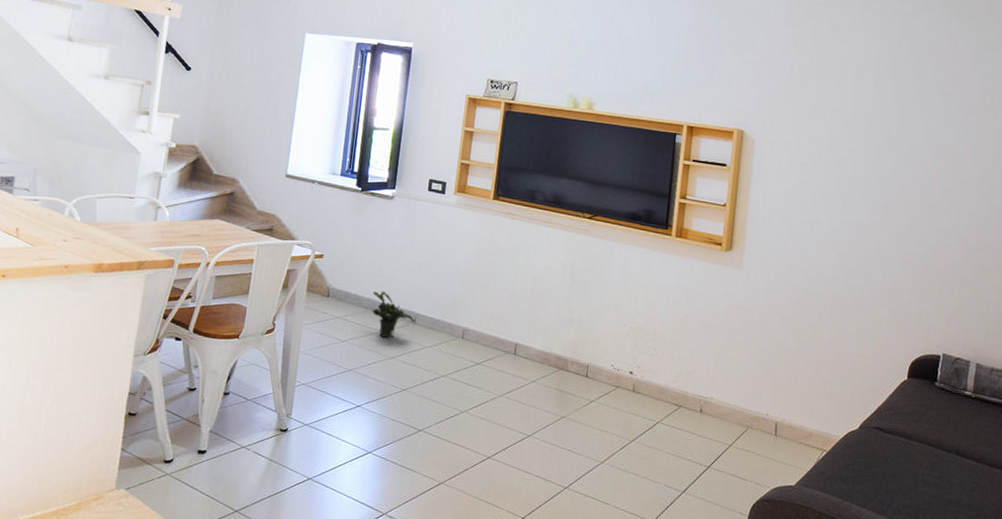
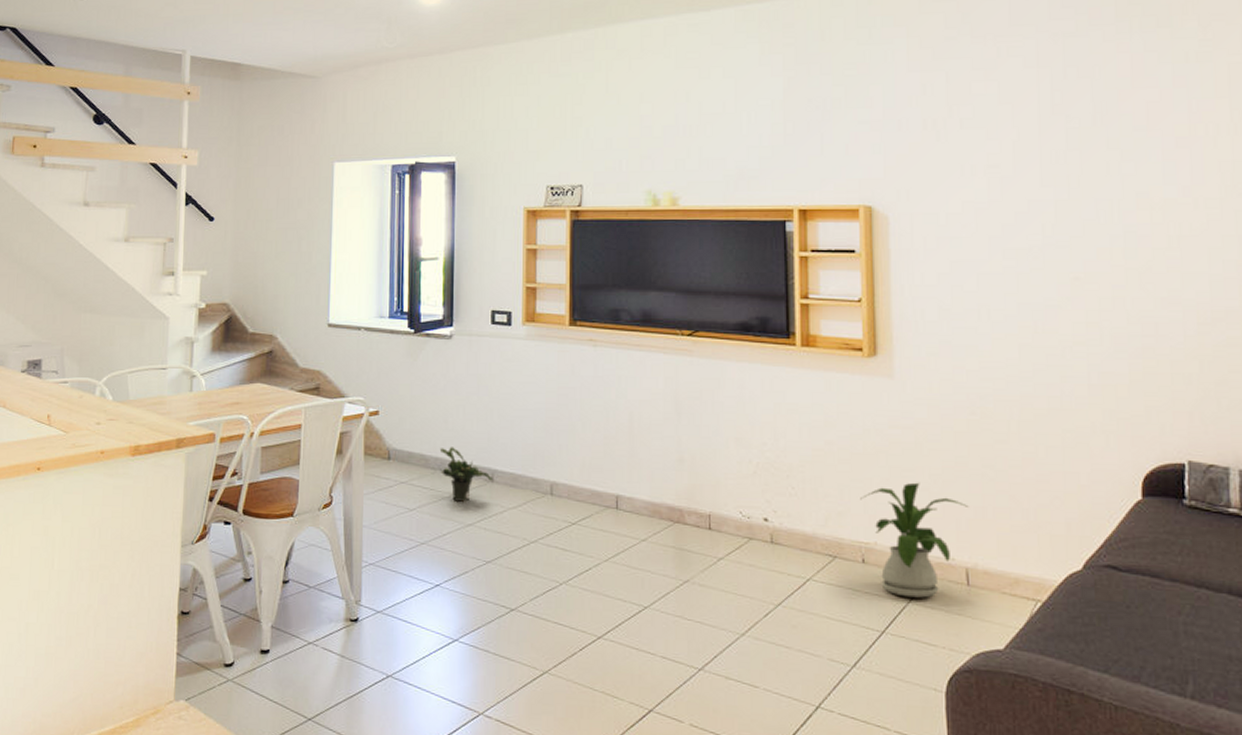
house plant: none [705,353,784,443] -> present [860,482,969,598]

